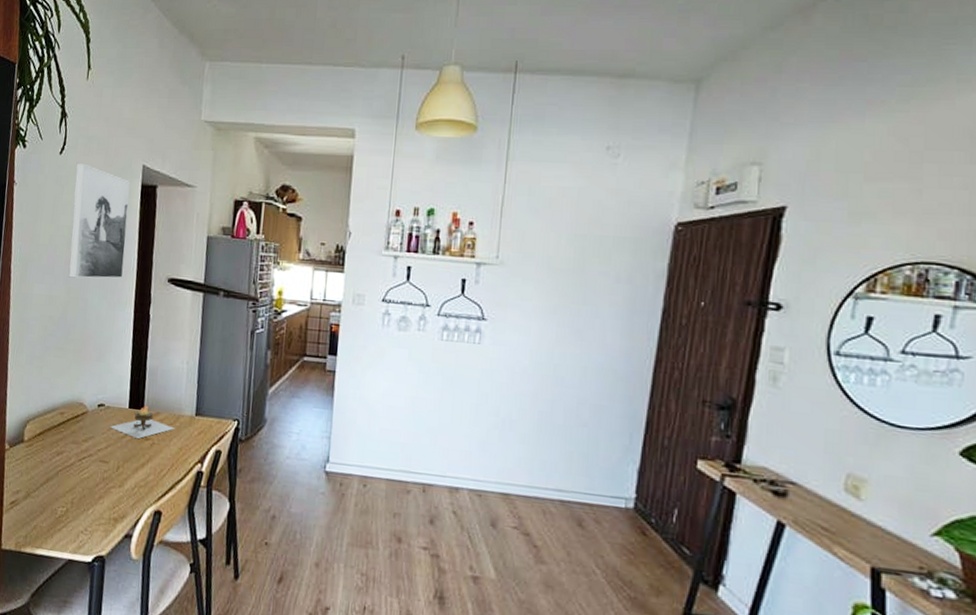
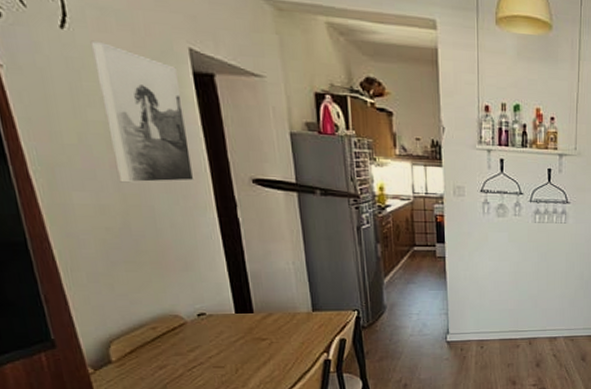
candle: present [110,405,175,440] -> none [218,308,293,341]

